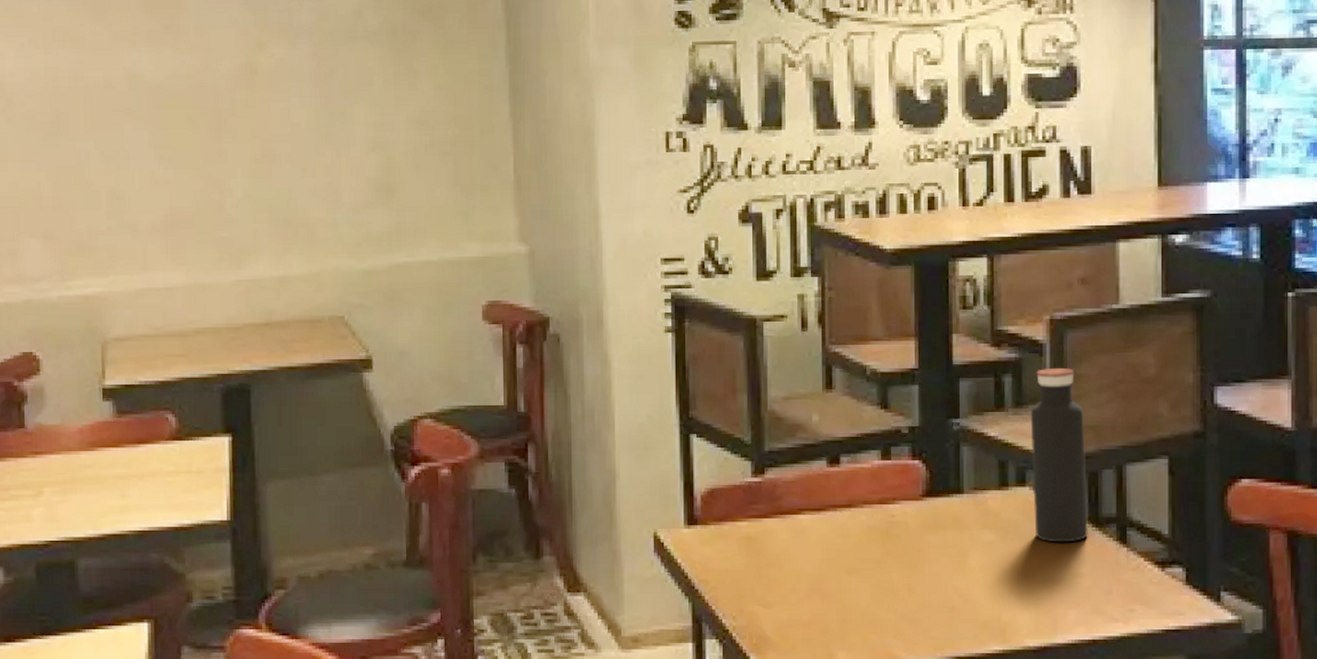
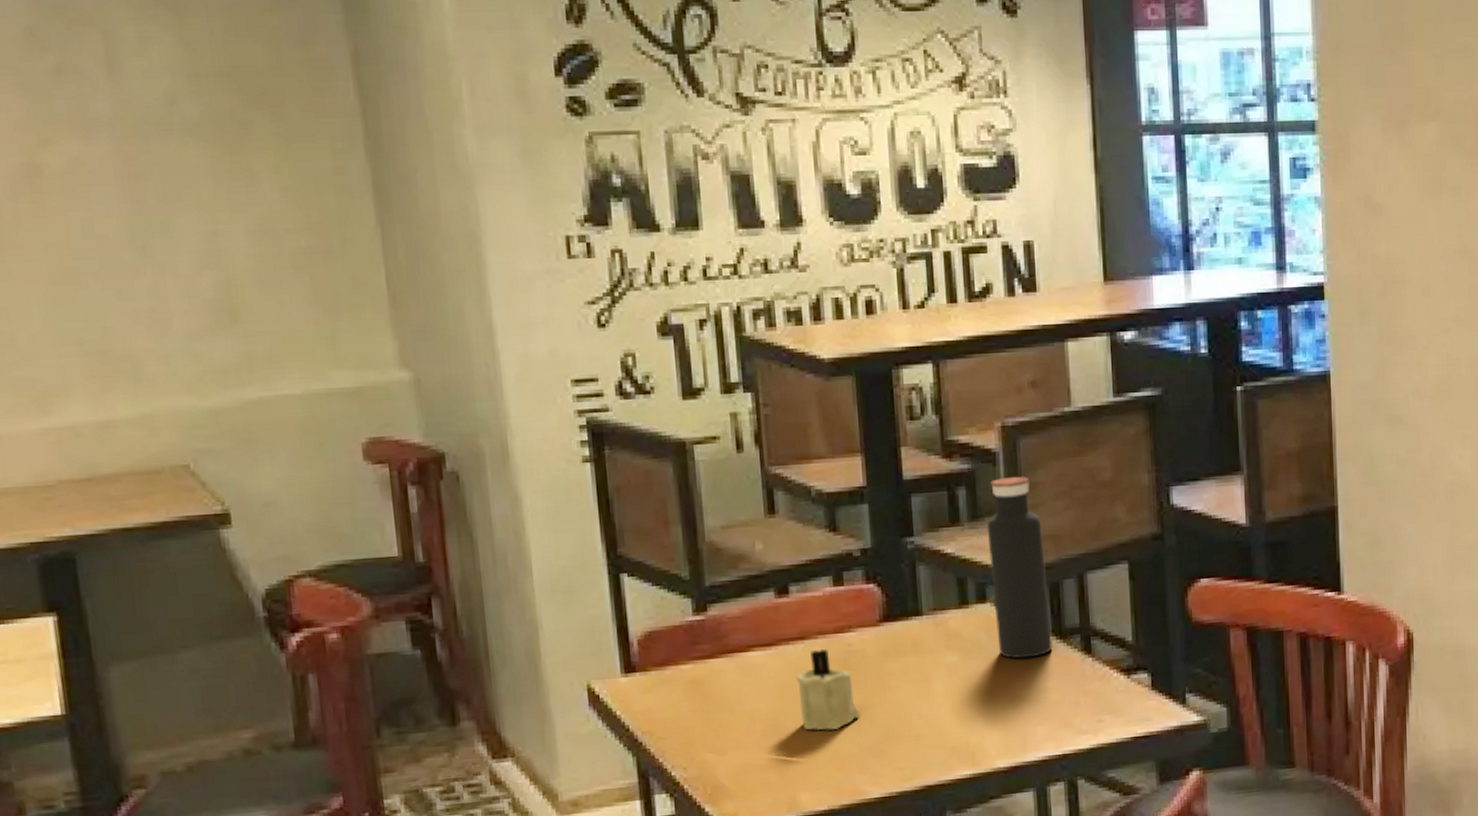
candle: none [841,517,898,596] -> present [796,648,860,731]

